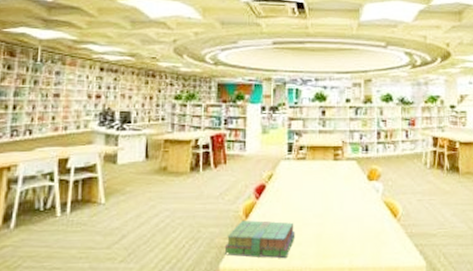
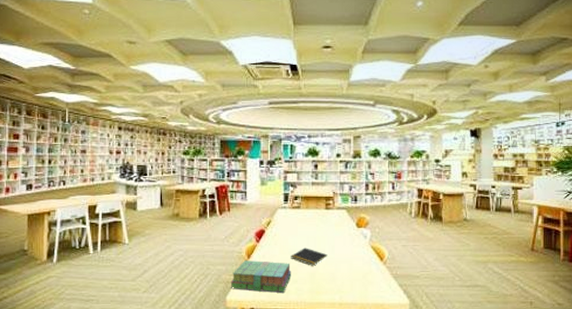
notepad: none [294,204,336,226] -> present [291,248,328,266]

